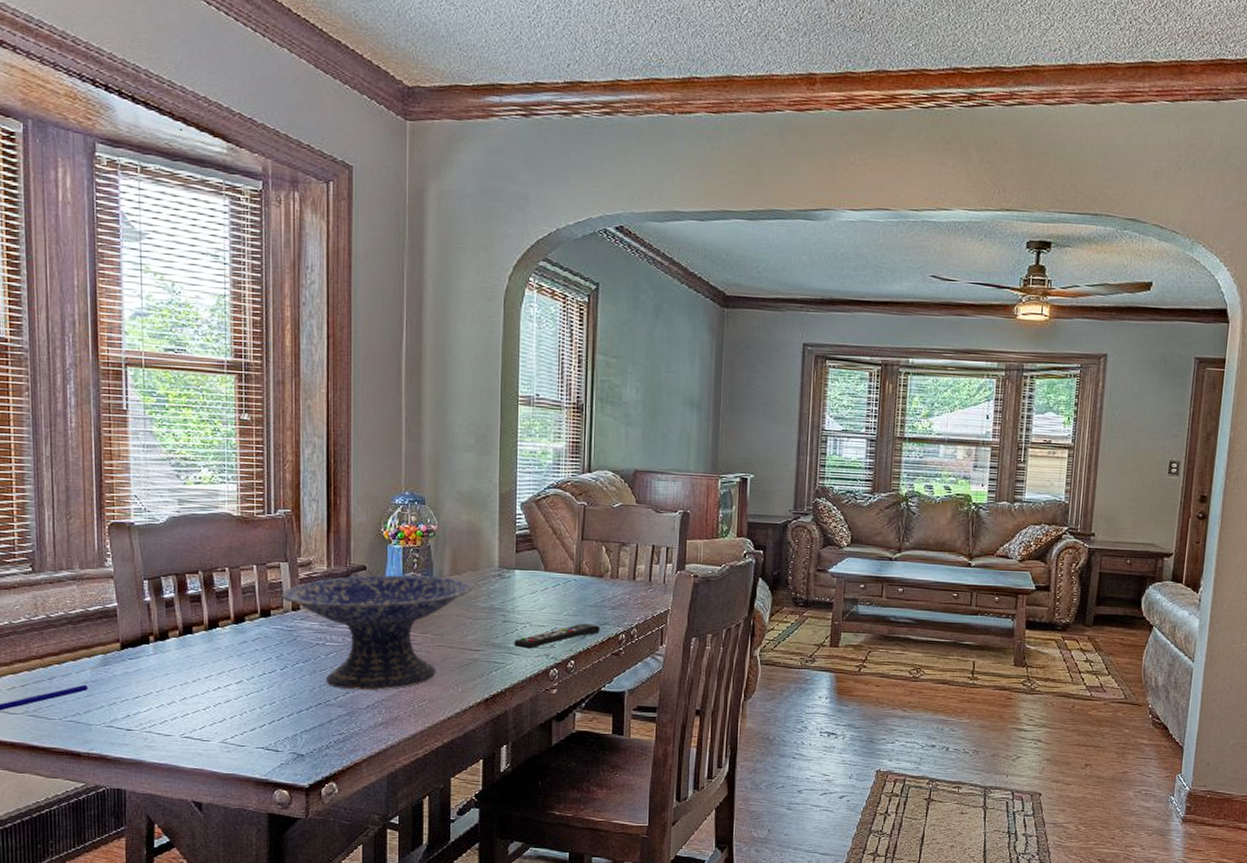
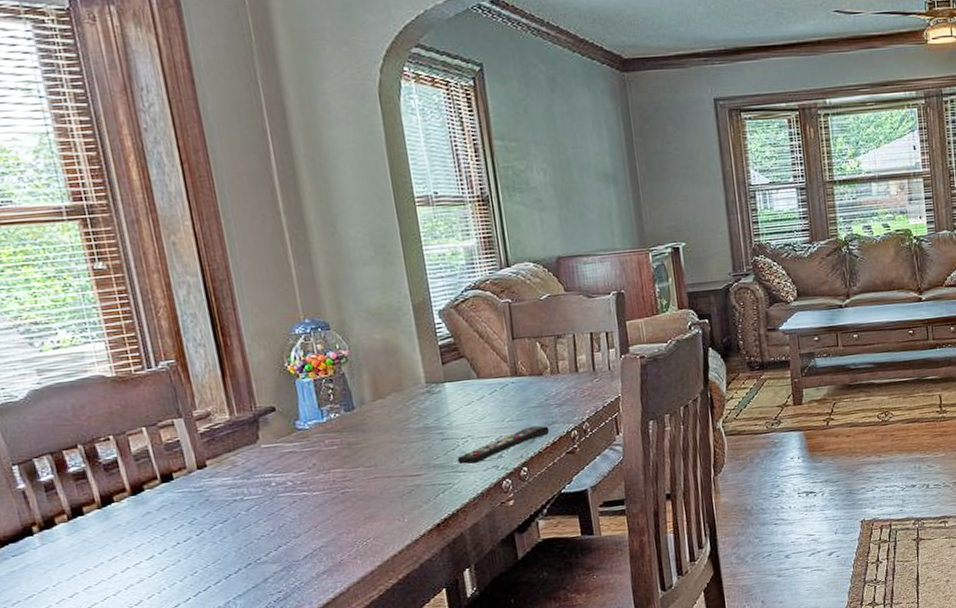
decorative bowl: present [280,575,473,691] -> none [180,403,401,544]

